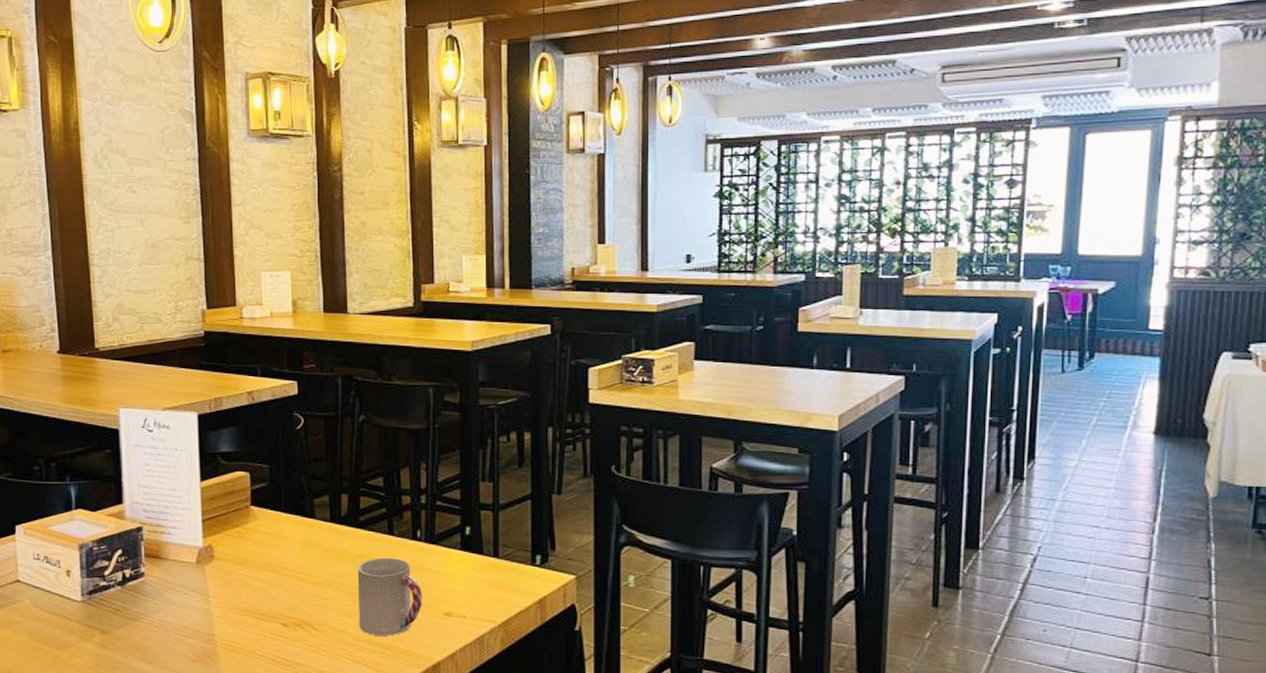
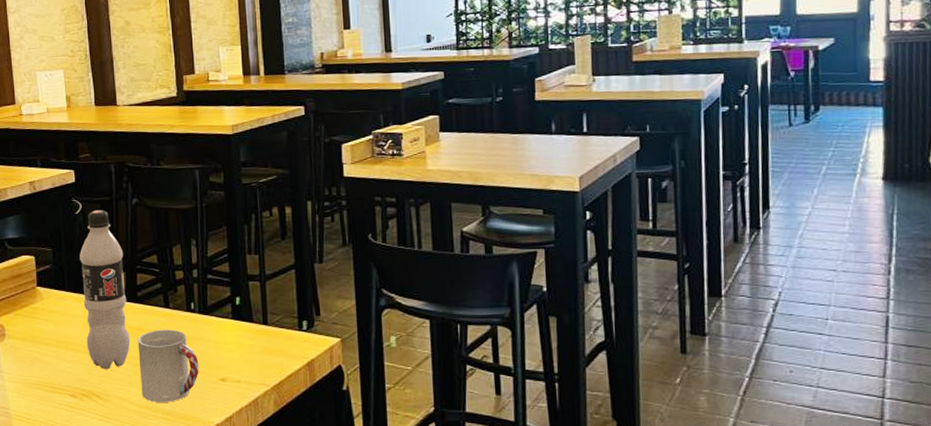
beverage bottle: none [299,425,350,598] -> present [80,209,131,369]

